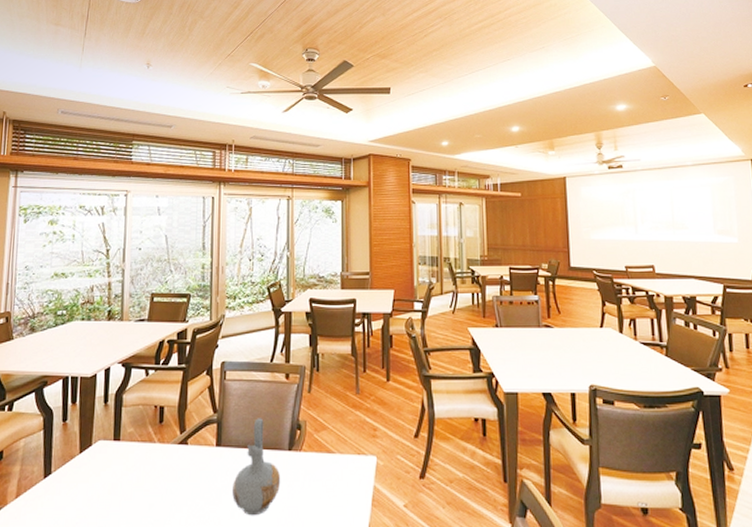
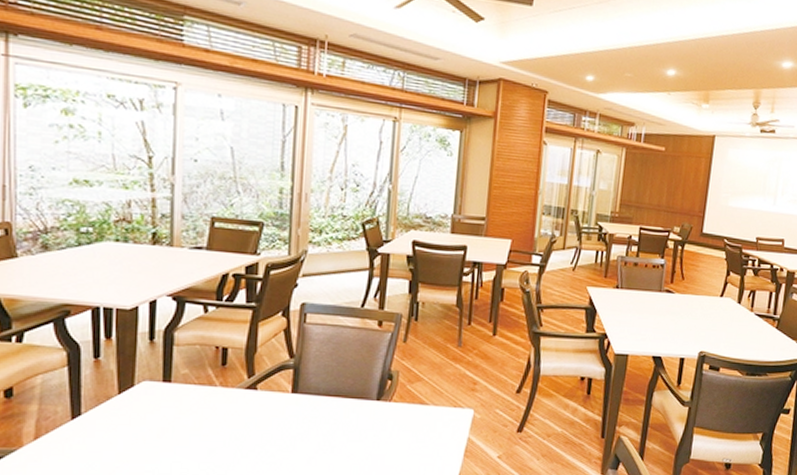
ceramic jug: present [232,418,281,516] -> none [309,366,367,464]

